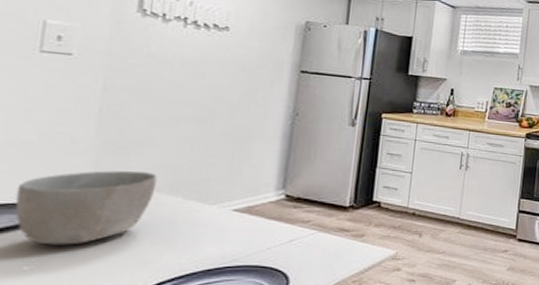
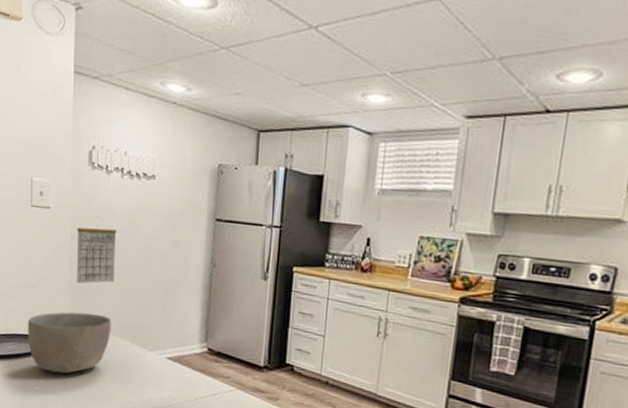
calendar: none [106,65,173,139] -> present [76,216,117,284]

